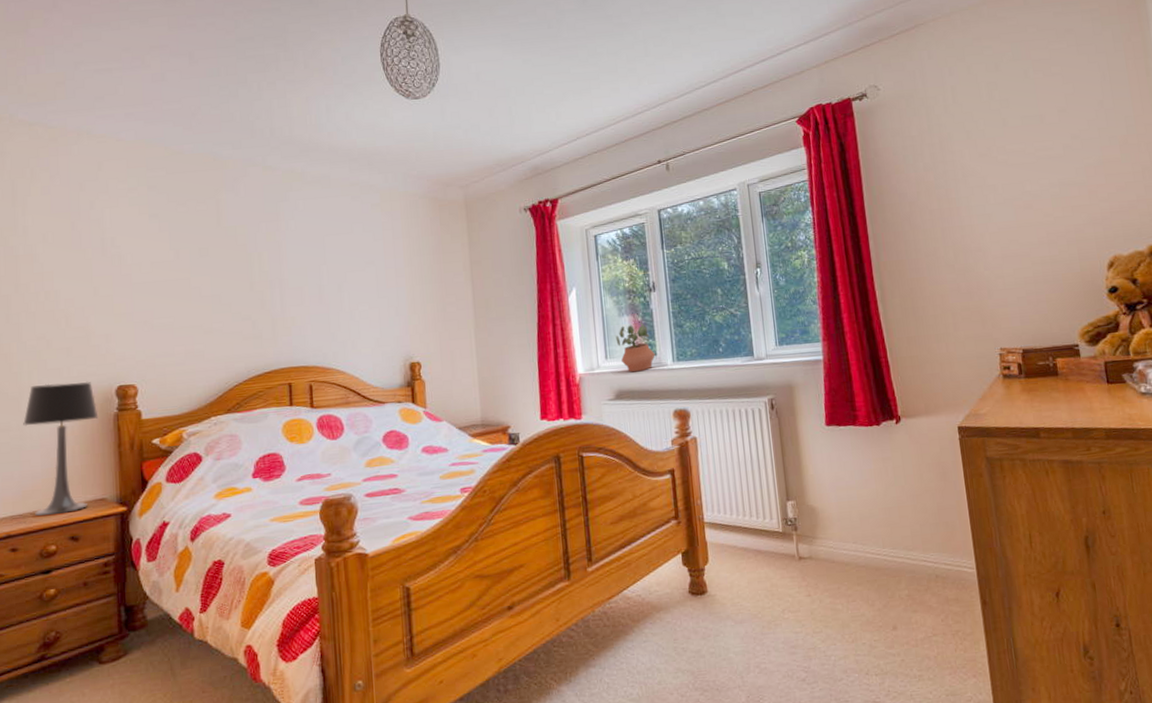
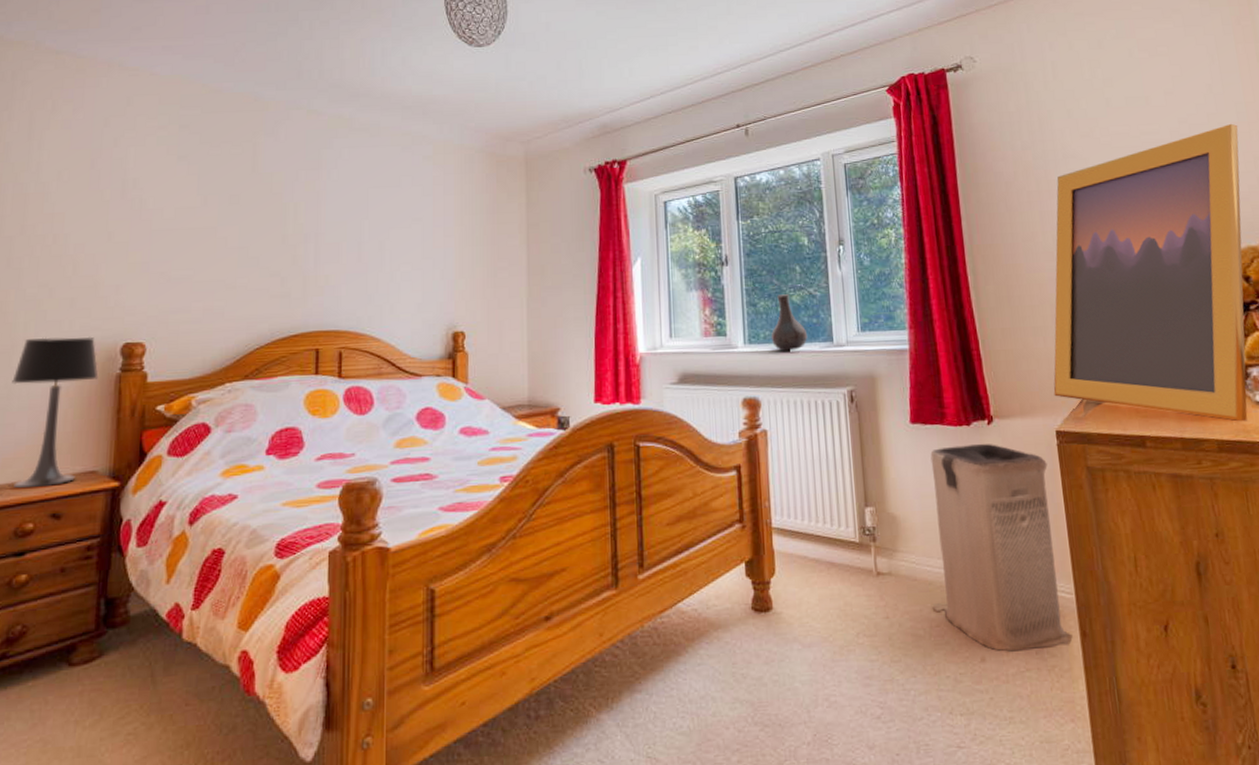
potted plant: present [616,323,655,373] -> none [682,299,725,354]
vase: none [697,315,731,367] -> present [772,294,808,351]
laundry basket: none [844,440,974,620] -> present [930,443,1073,652]
picture frame: none [955,136,1133,411] -> present [1053,123,1248,422]

